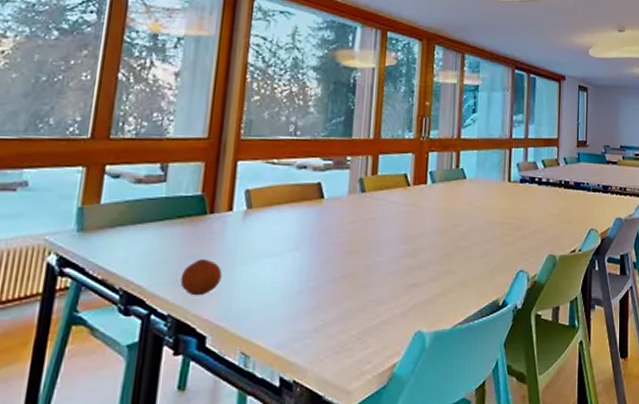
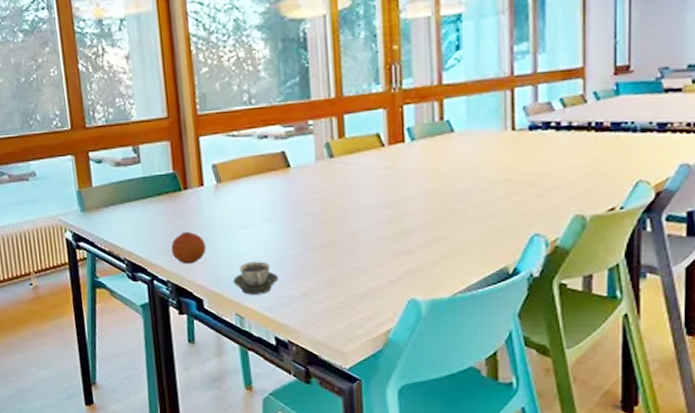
cup: none [244,293,295,330] -> present [232,261,279,295]

